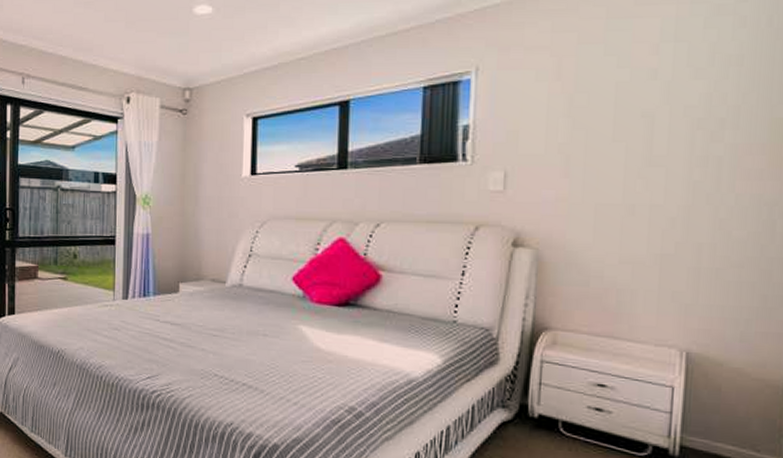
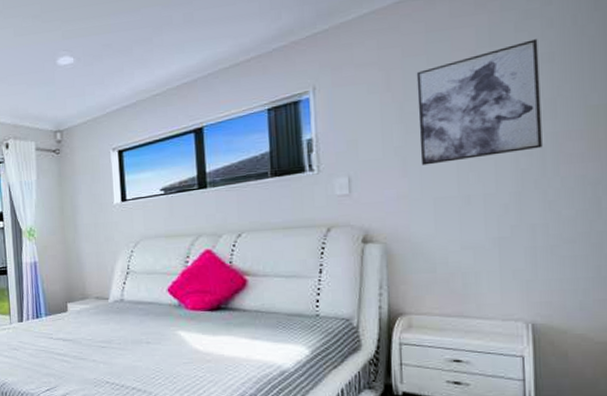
wall art: none [585,38,728,167] -> present [416,39,543,166]

